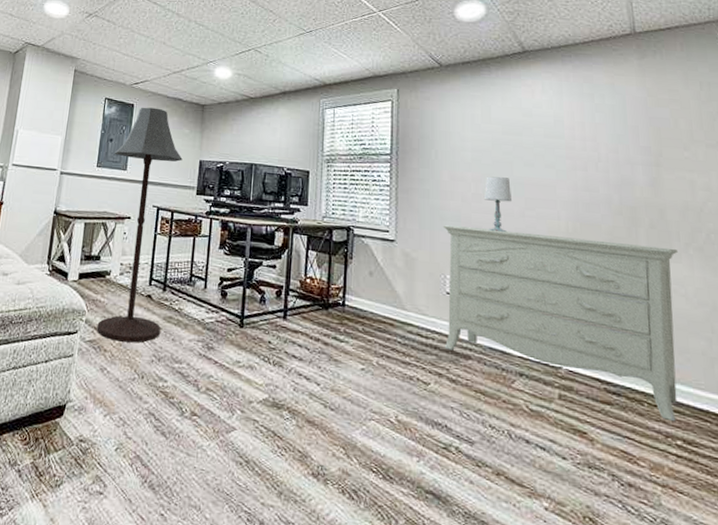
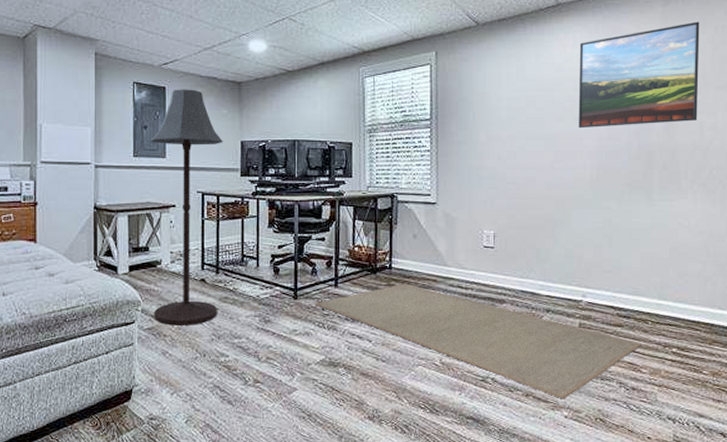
rug: none [261,323,637,486] -> present [315,283,641,399]
dresser: present [443,225,679,421] -> none [480,184,685,333]
table lamp: present [483,176,513,233] -> none [517,133,544,186]
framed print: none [549,76,688,179] -> present [578,21,700,129]

